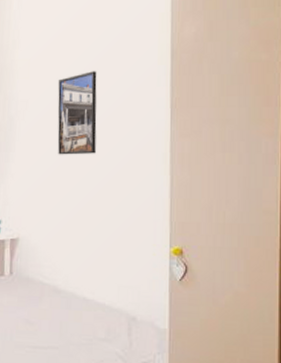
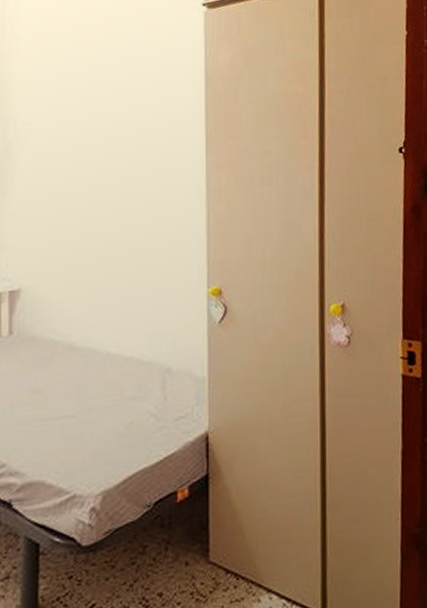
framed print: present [57,71,97,155] -> none [71,92,121,188]

